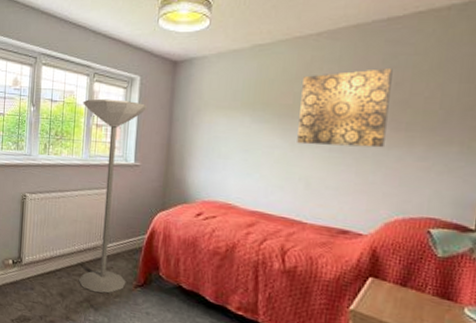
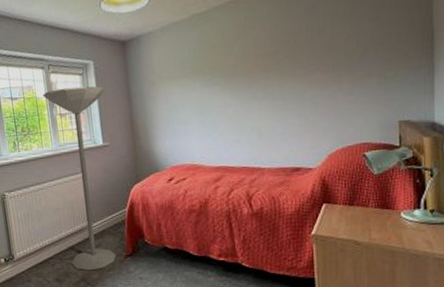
wall art: present [297,68,393,148] -> none [241,18,317,100]

